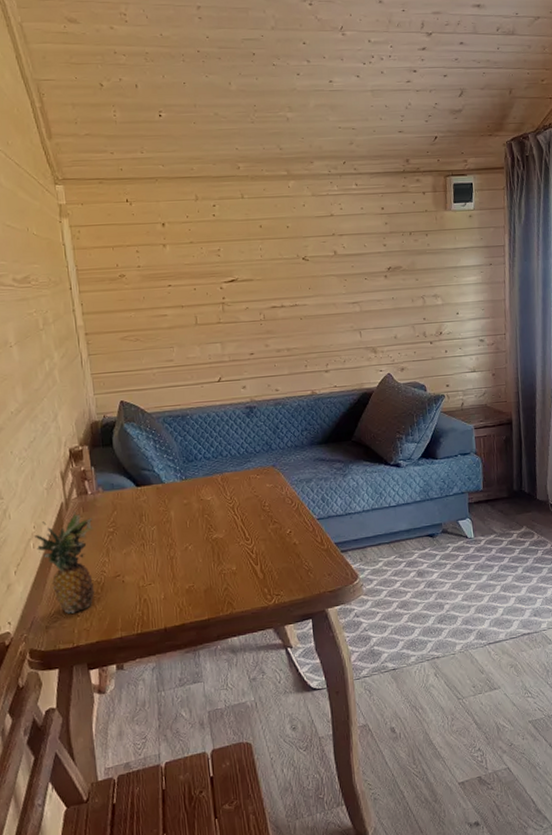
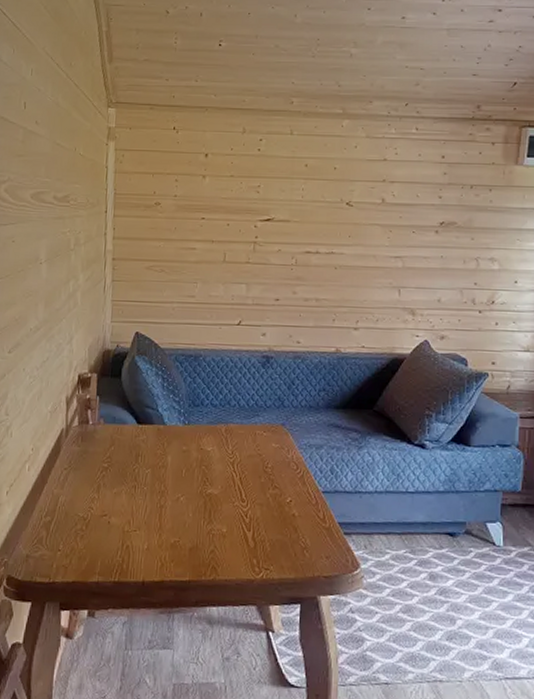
fruit: present [33,510,95,614] -> none [30,439,90,547]

